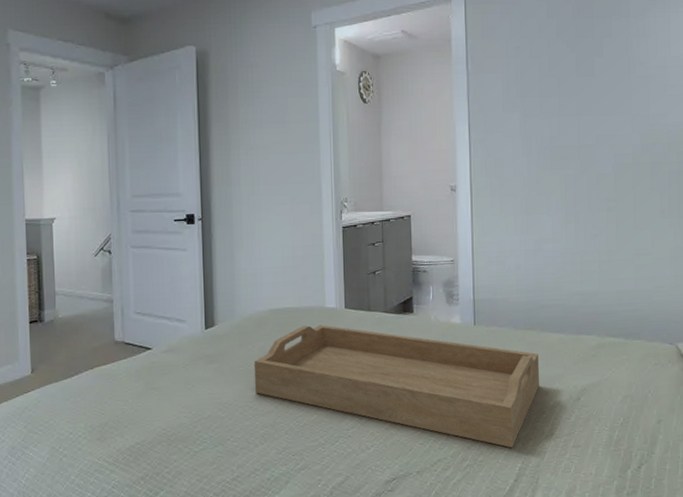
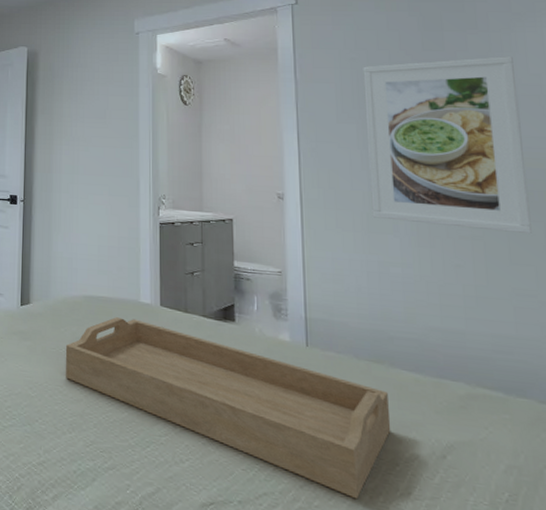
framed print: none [526,41,651,202] -> present [363,56,532,235]

